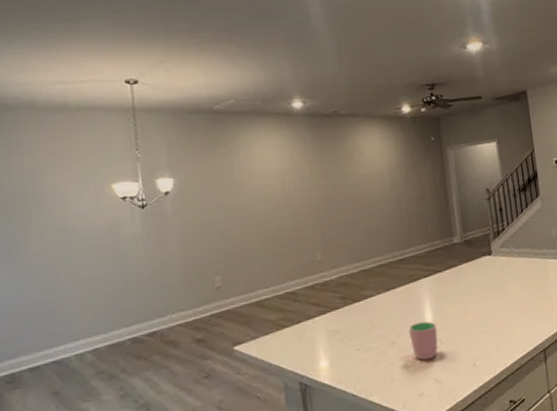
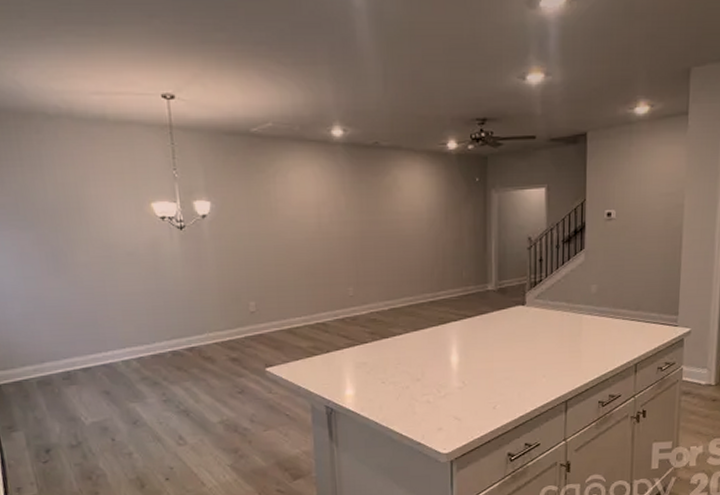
cup: present [409,321,438,360] -> none [434,363,461,398]

